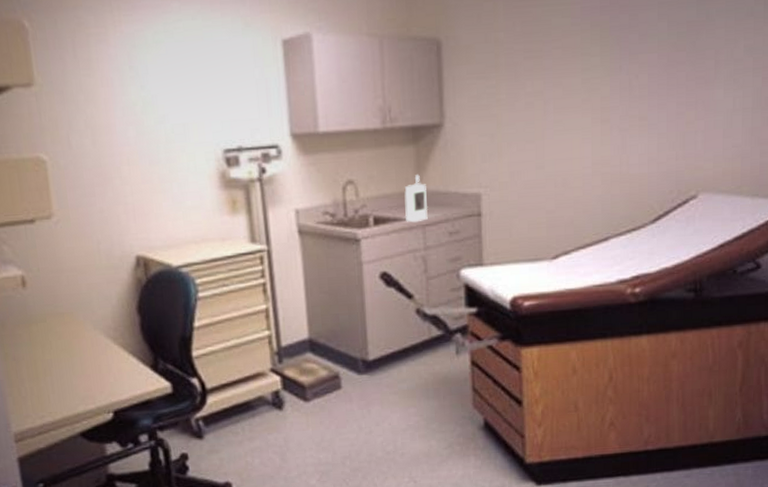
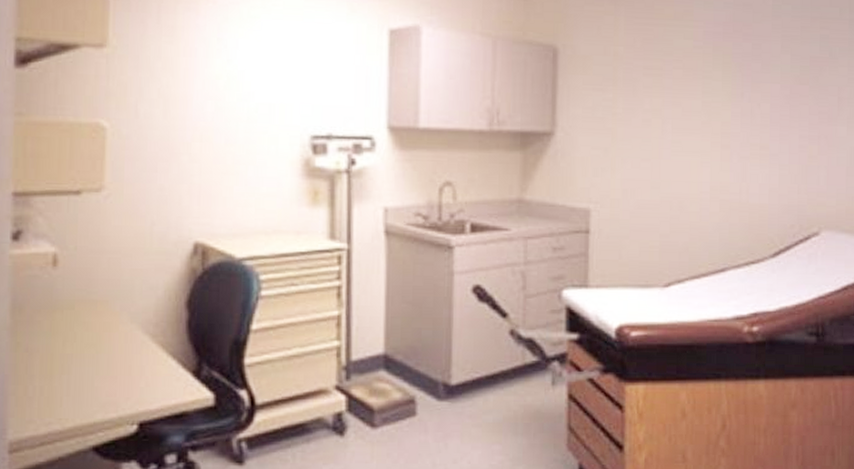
tissue box: present [404,173,428,223] -> none [506,181,532,234]

